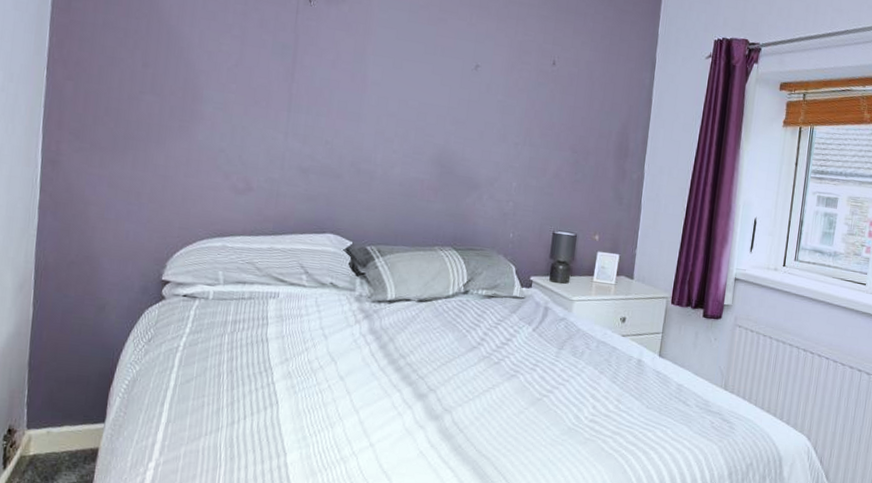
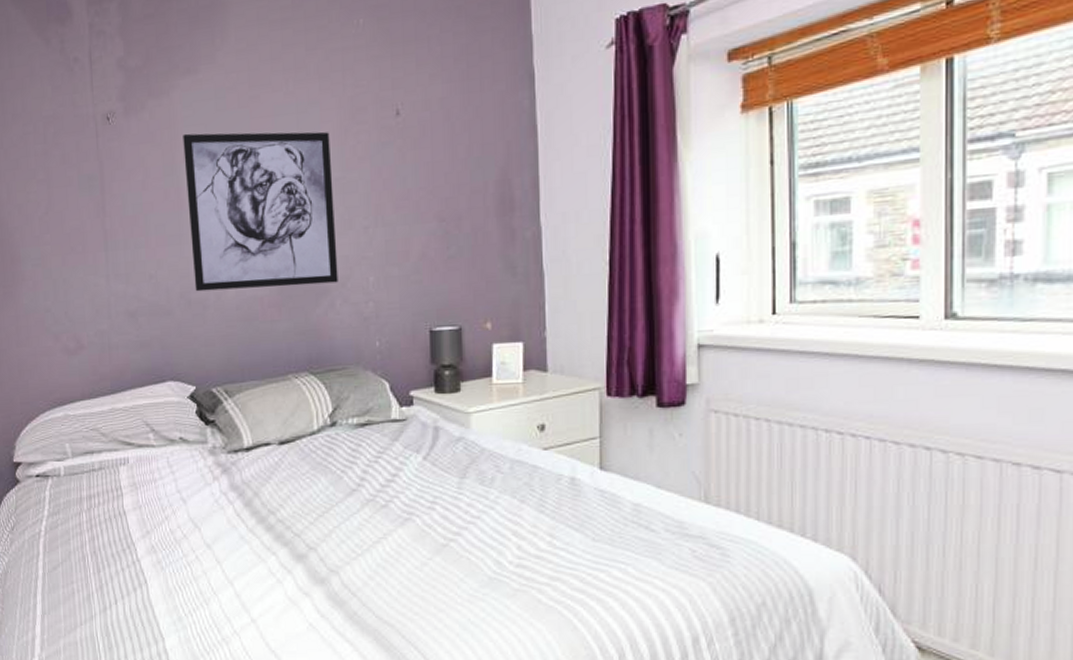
wall art: none [365,32,499,182] -> present [183,131,338,292]

